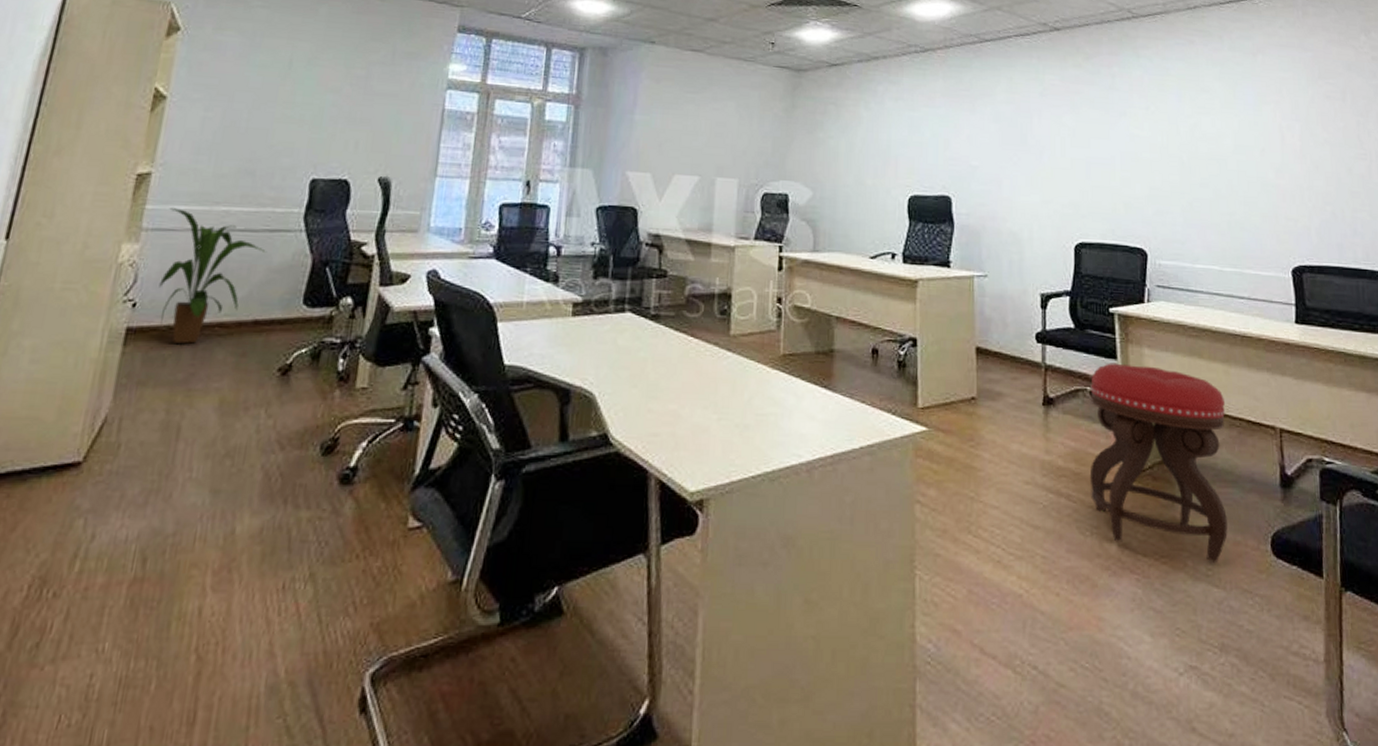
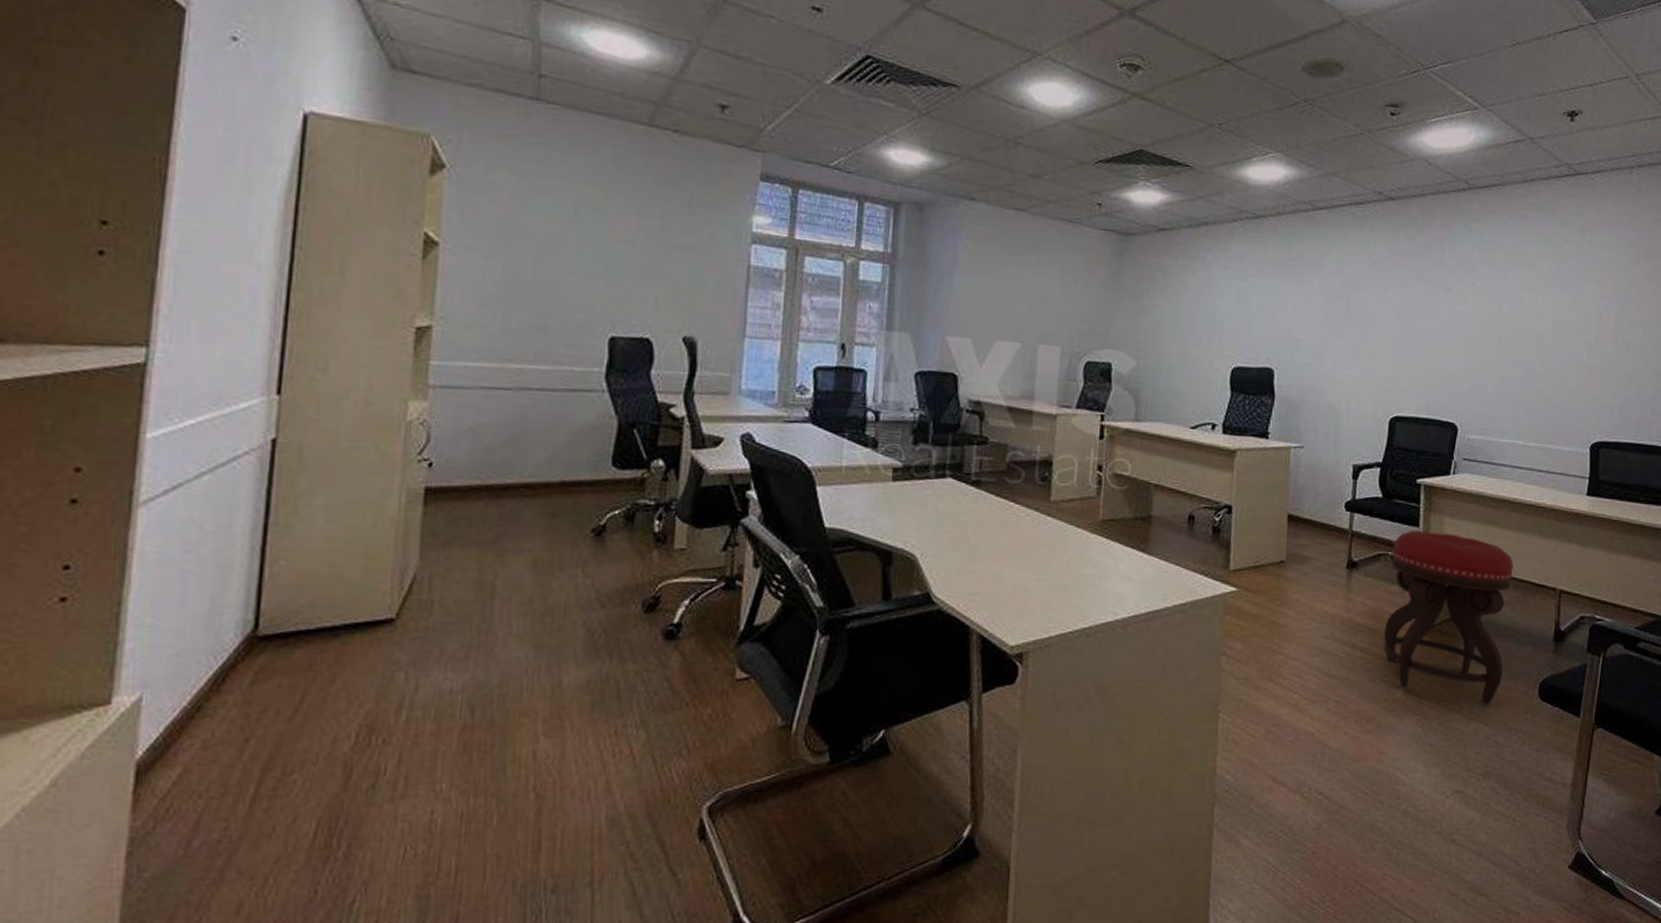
house plant: present [159,208,266,344] -> none [455,364,567,504]

